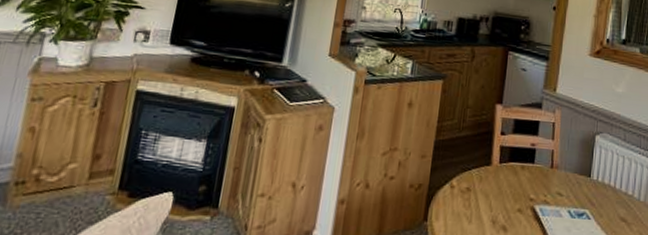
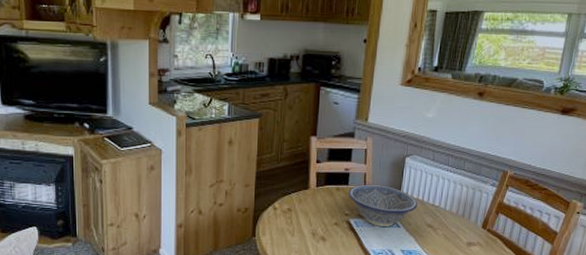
decorative bowl: none [533,163,609,219] -> present [348,184,418,228]

